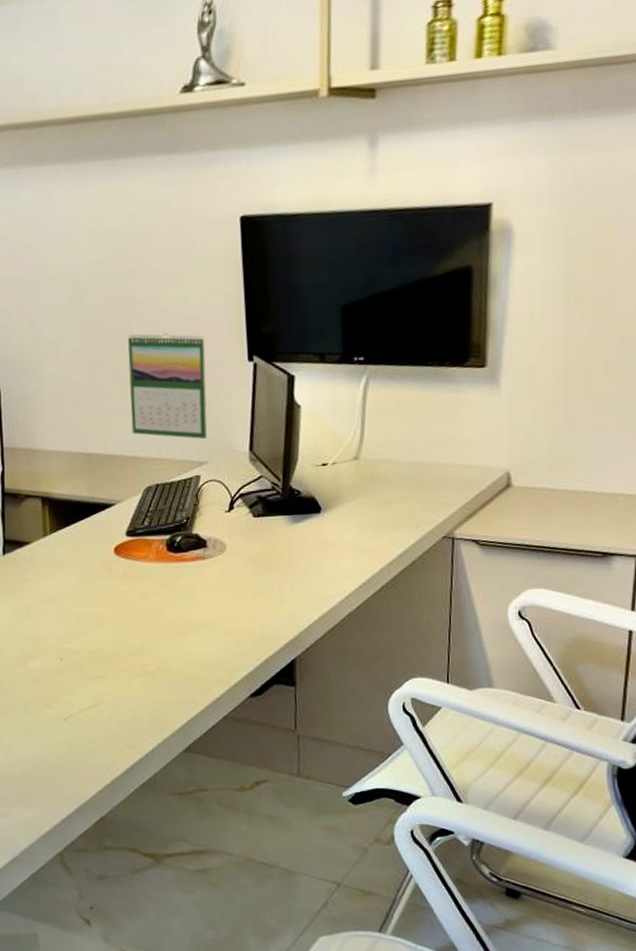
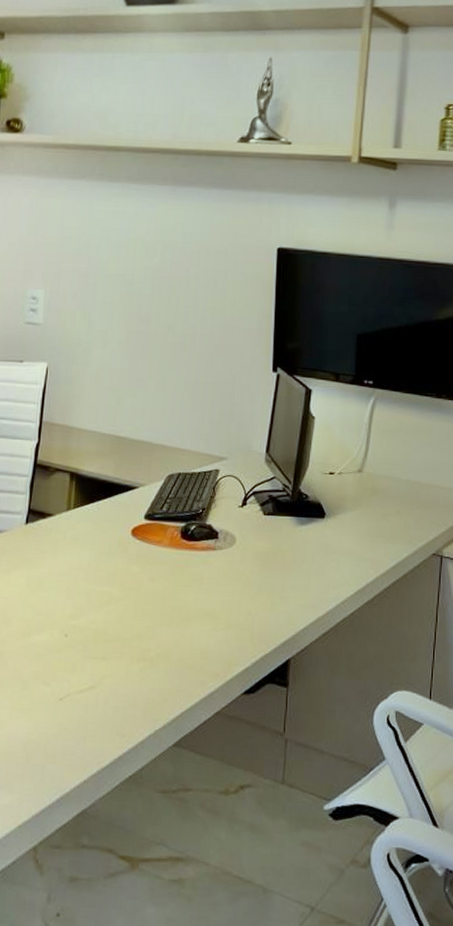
calendar: present [128,332,208,439] -> none [162,334,237,436]

